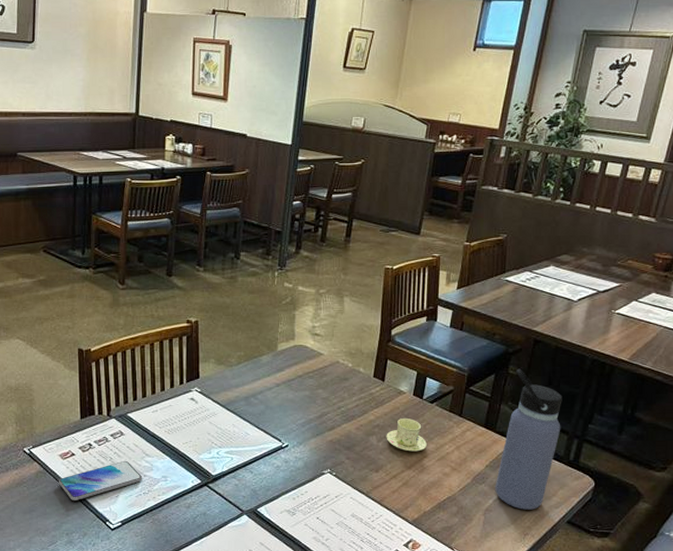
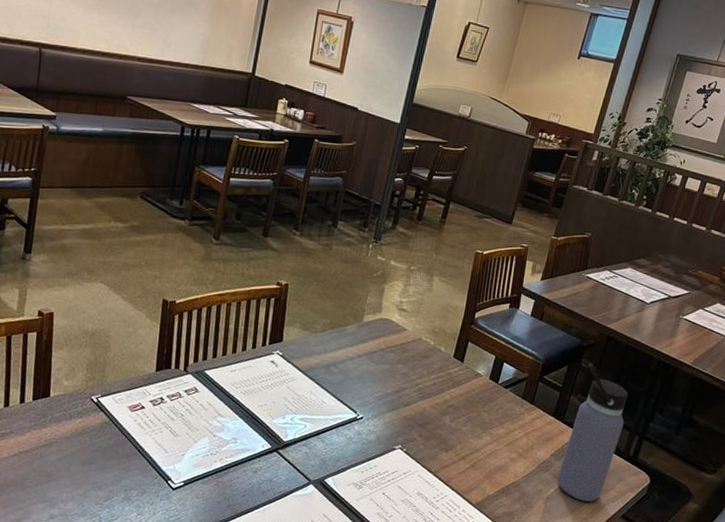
smartphone: present [58,460,143,500] -> none [123,418,212,456]
cup and saucer: present [386,417,427,452] -> none [459,400,498,435]

